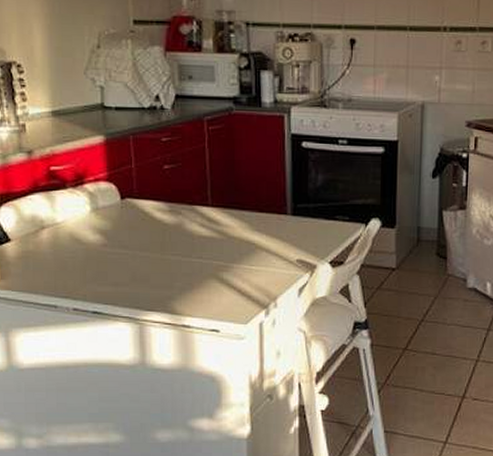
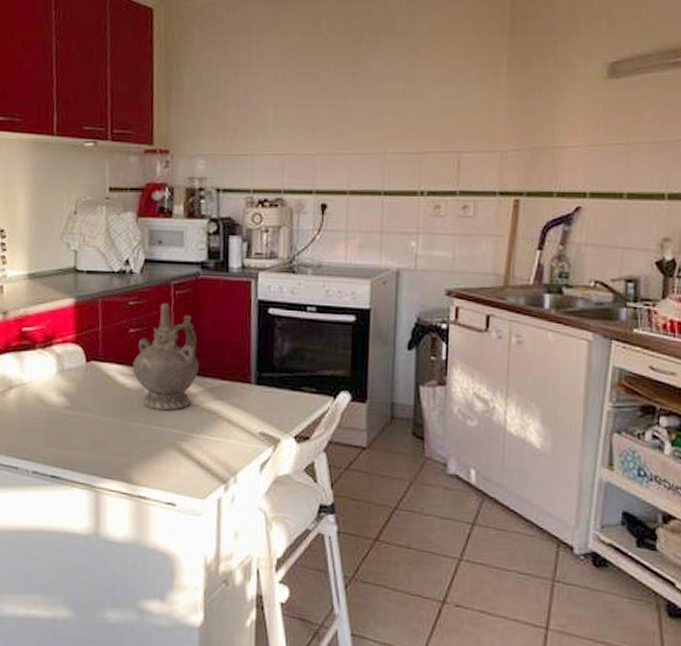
ceremonial vessel: none [170,139,236,244] -> present [133,303,199,411]

